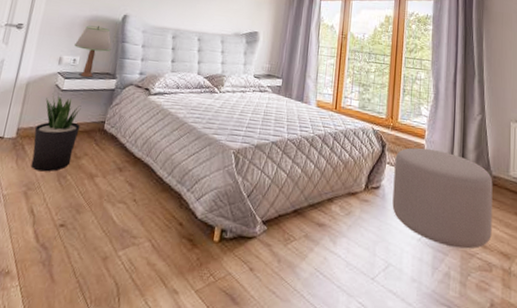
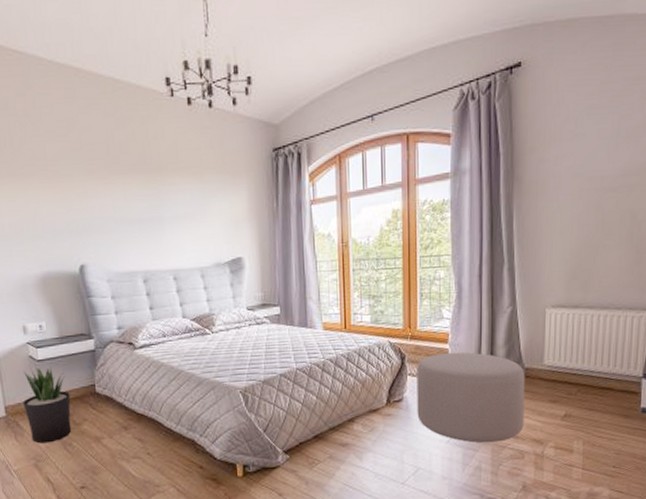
table lamp: present [74,25,112,78] -> none [34,283,78,343]

